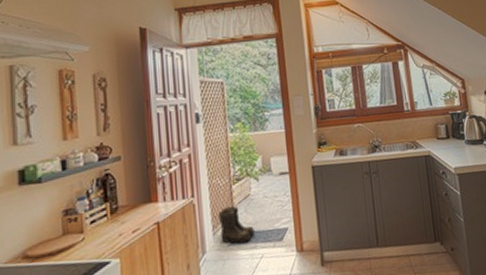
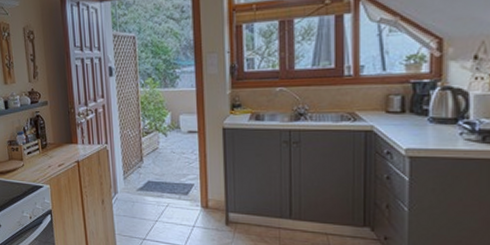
boots: present [218,206,256,244] -> none [128,156,162,191]

